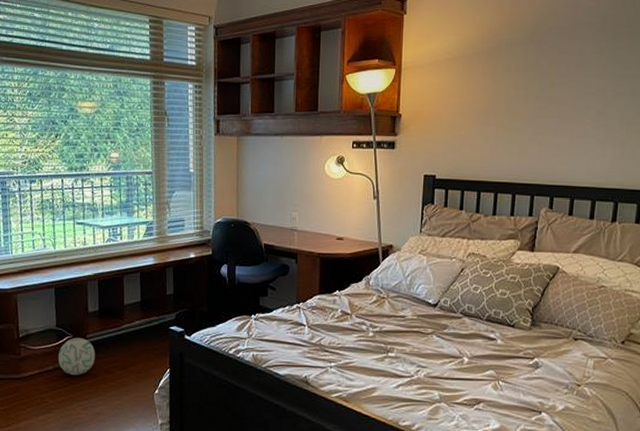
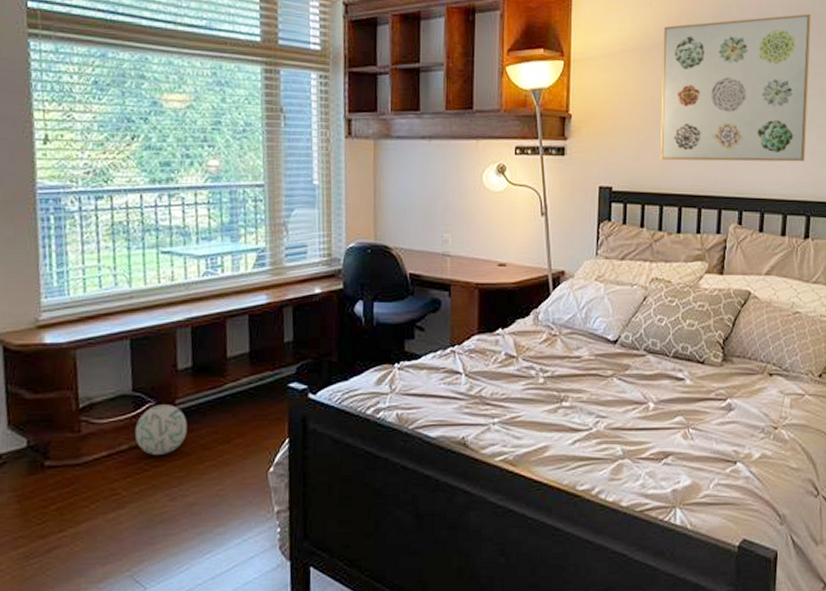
wall art: none [479,21,625,154] -> present [660,13,811,162]

